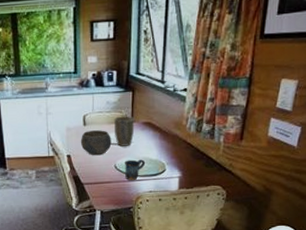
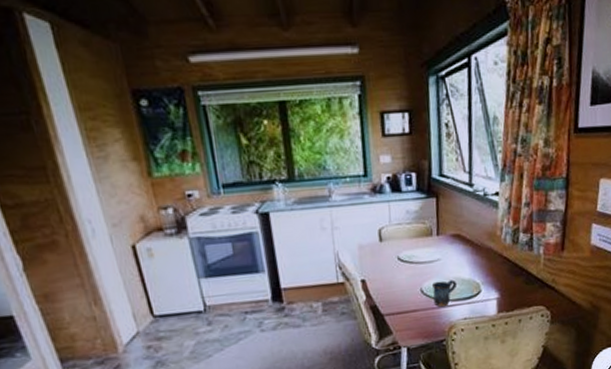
bowl: present [80,130,112,156] -> none [376,246,415,279]
plant pot: present [114,116,135,146] -> none [417,227,442,266]

